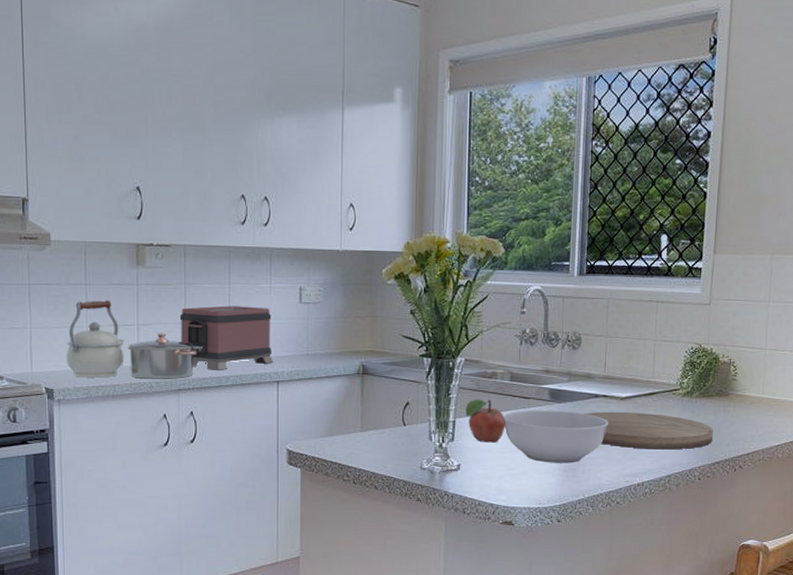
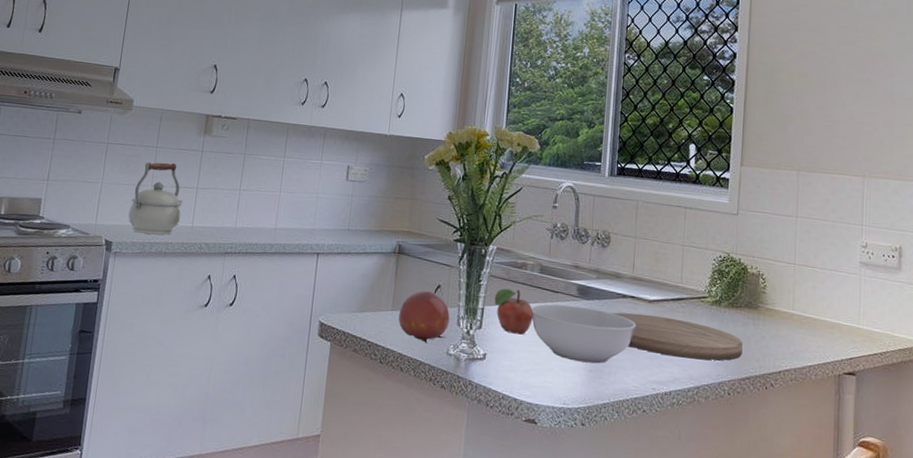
cooking pot: present [127,333,197,380] -> none [183,197,248,243]
toaster: present [179,306,274,370] -> none [234,176,319,238]
fruit: none [369,408,422,460] -> present [398,290,451,343]

